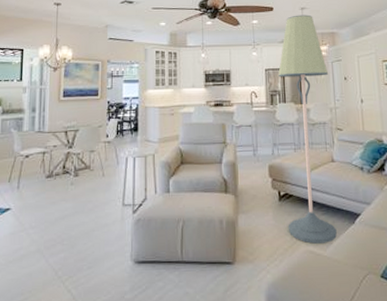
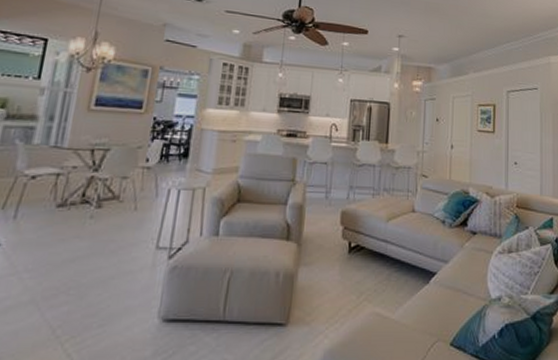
floor lamp: present [278,14,337,244] -> none [354,42,420,305]

